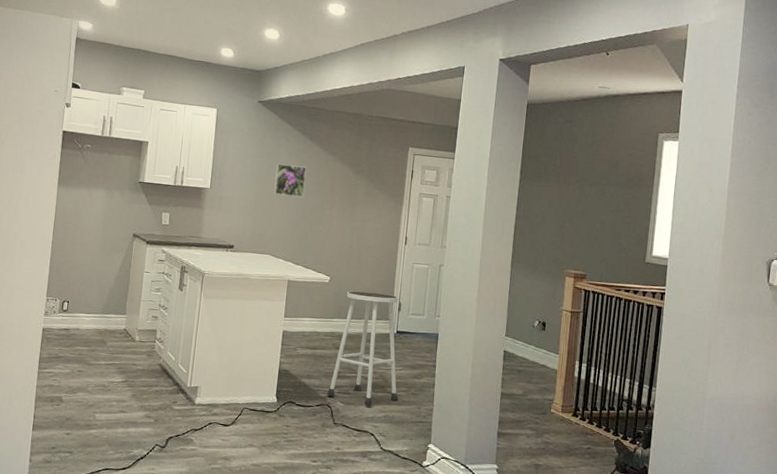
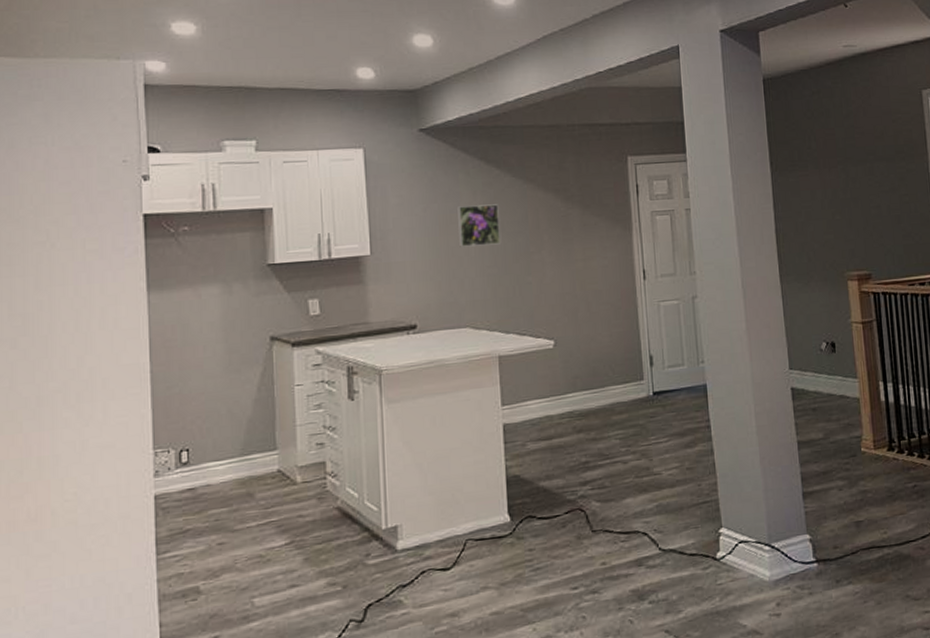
stool: present [327,291,399,406] -> none [576,347,671,498]

